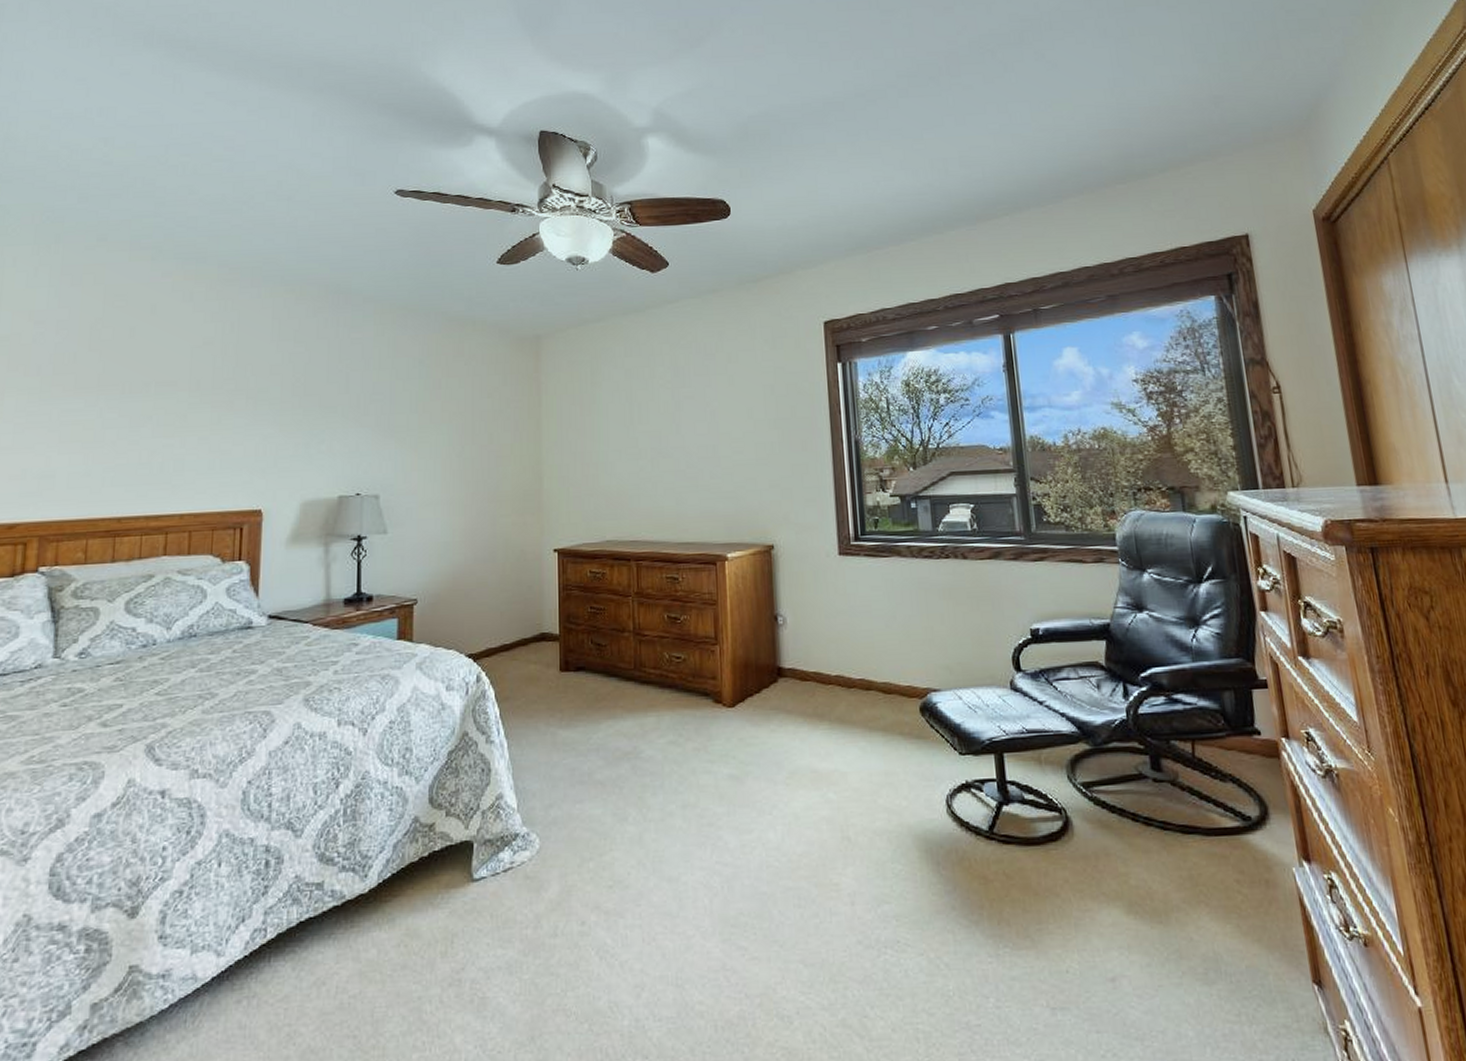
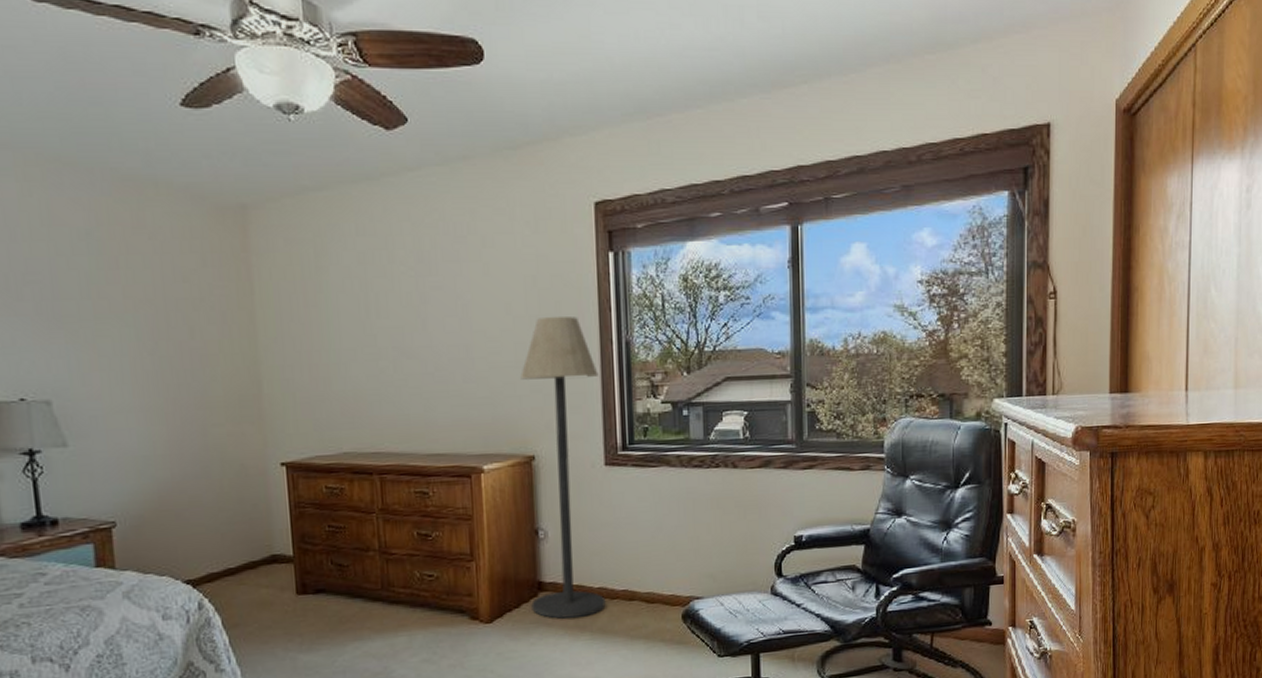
floor lamp: none [761,418,843,706] -> present [520,315,606,619]

